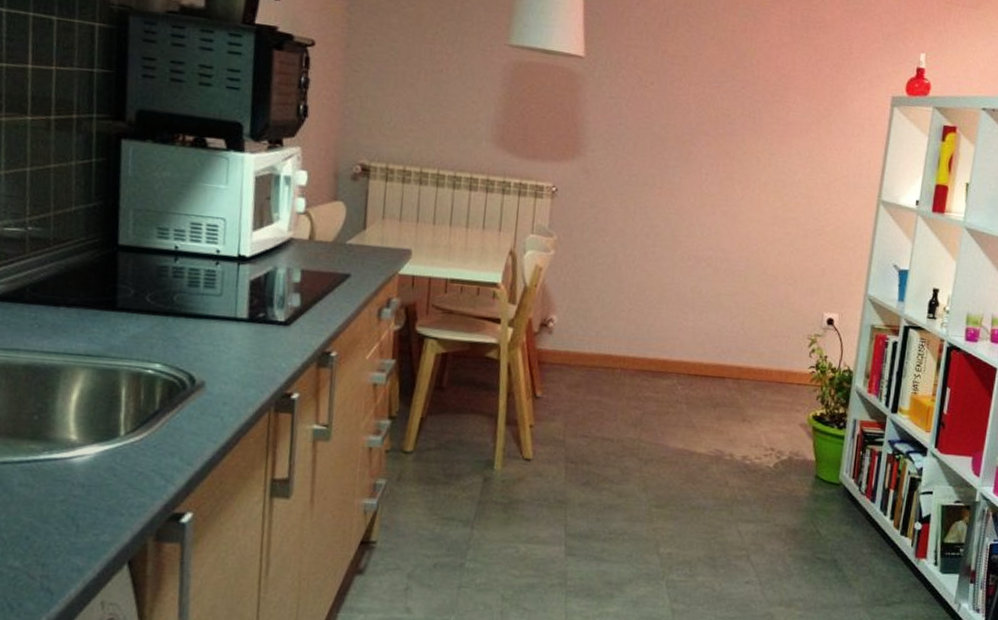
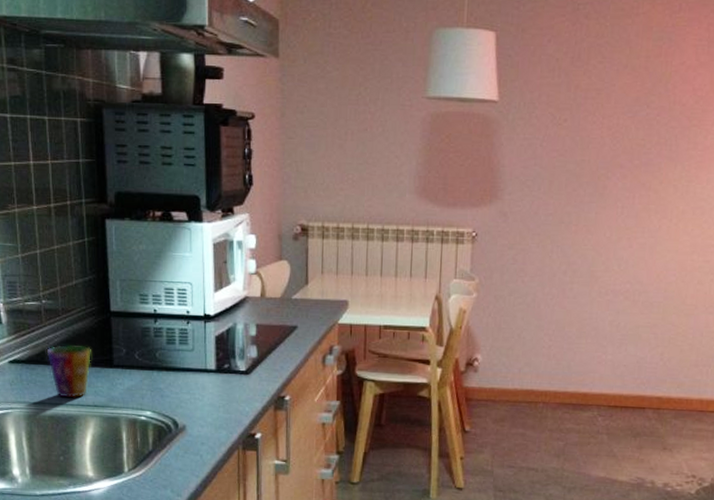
cup: none [27,281,89,345] -> present [46,345,91,398]

